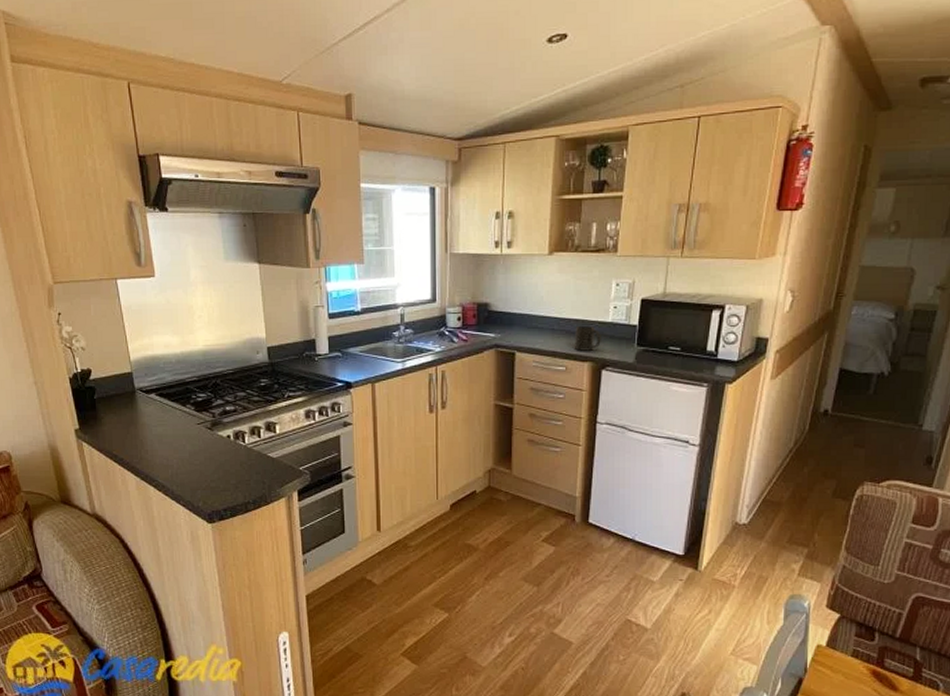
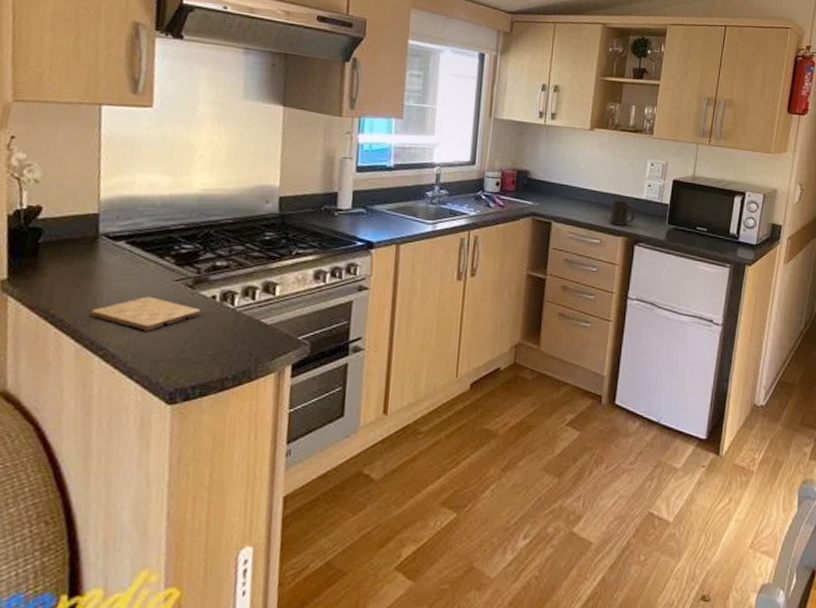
cutting board: none [141,438,220,466] -> present [90,296,201,331]

